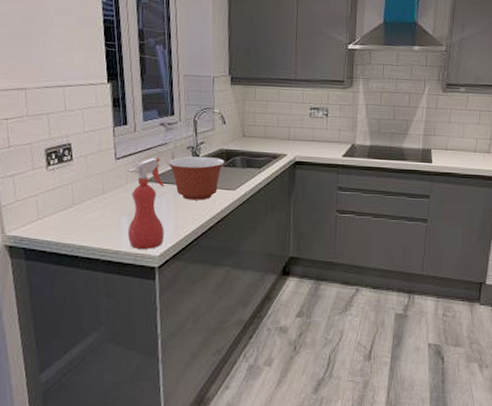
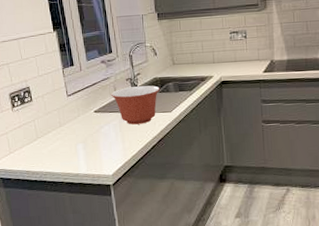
spray bottle: present [127,157,165,249] -> none [78,91,115,170]

